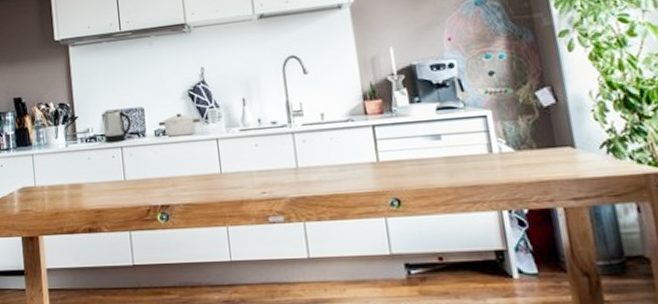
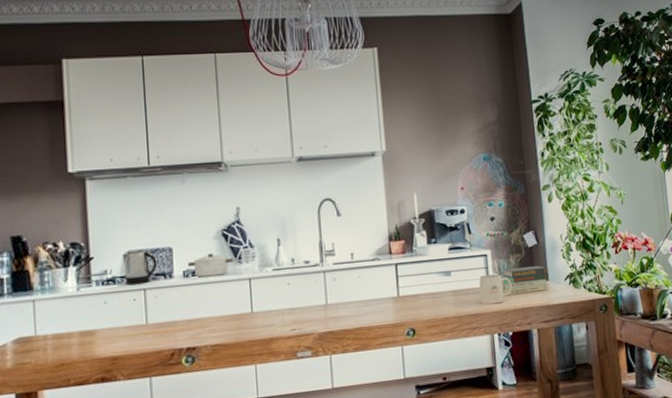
mug: none [478,138,524,175] -> present [478,274,512,305]
books: none [506,129,576,164] -> present [500,266,549,295]

